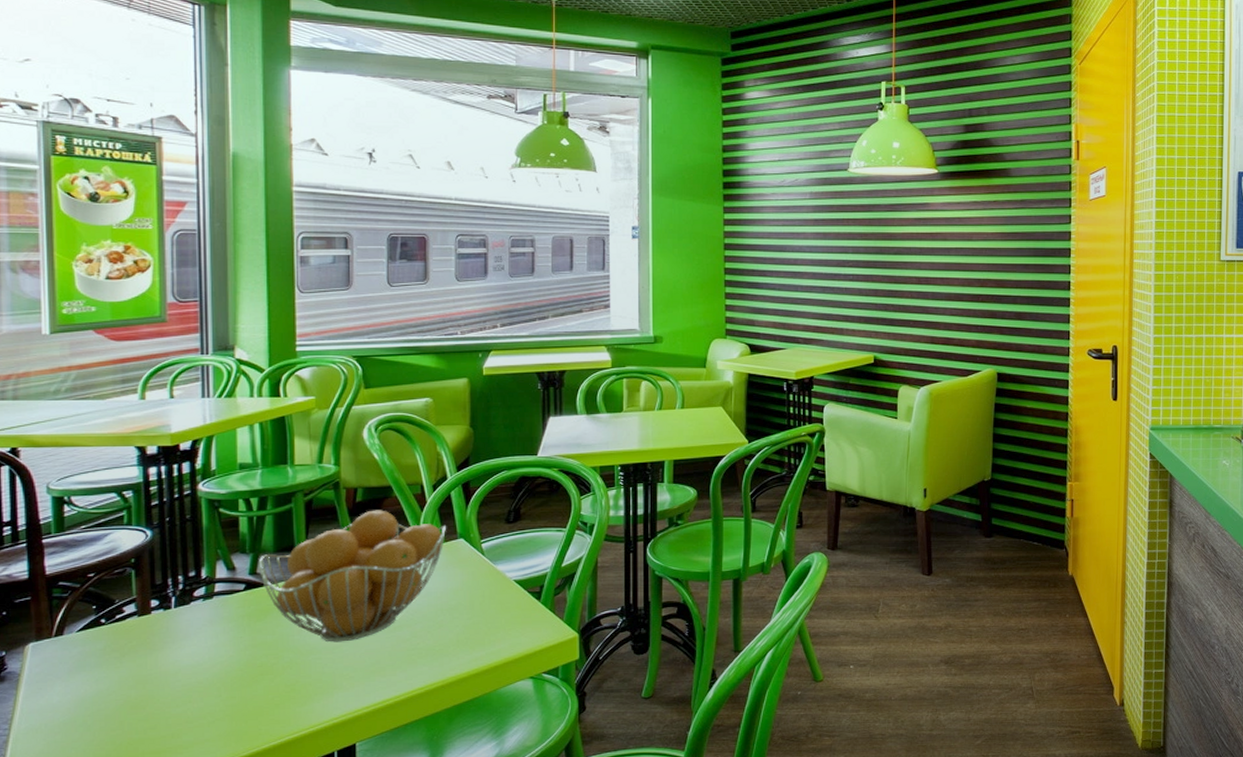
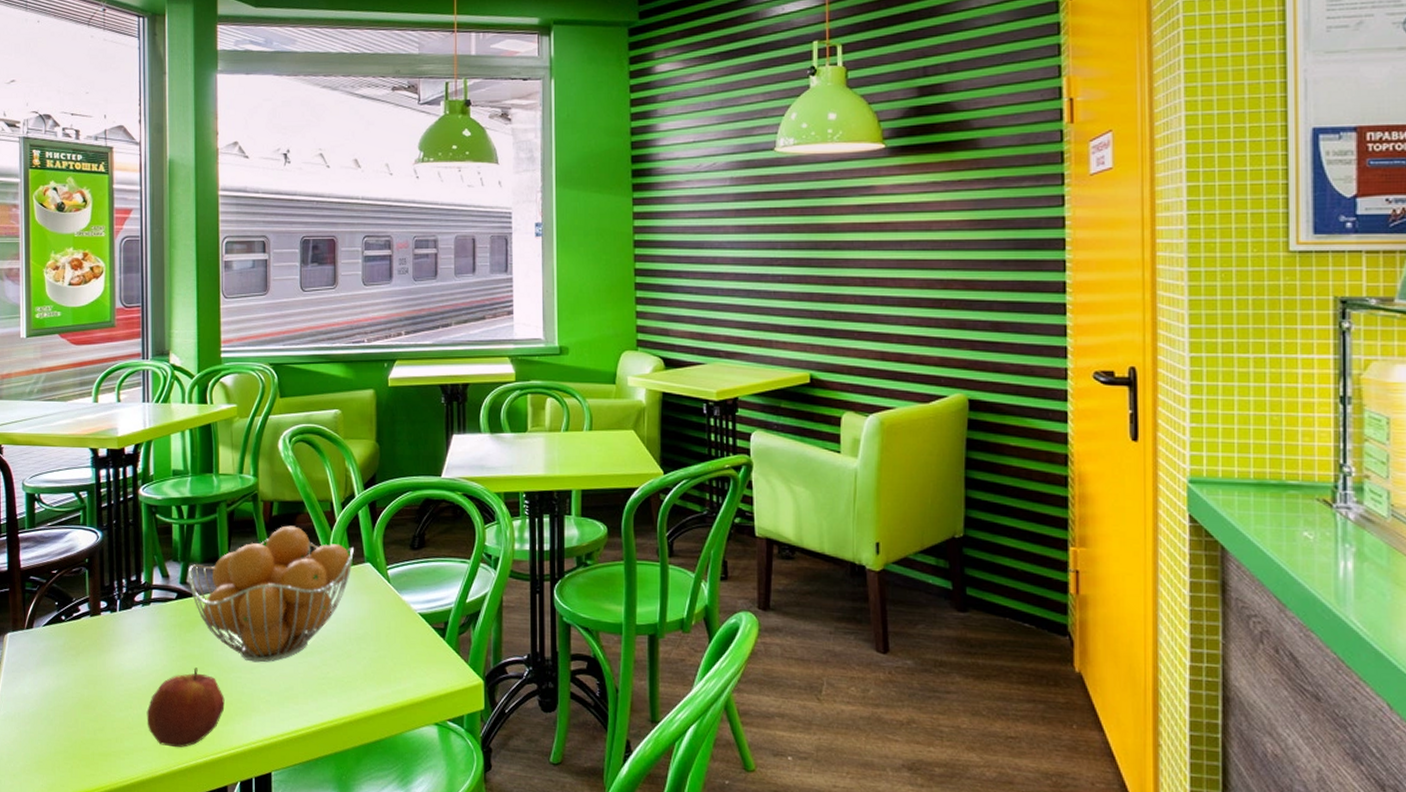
apple: none [209,654,302,735] -> present [146,667,225,748]

